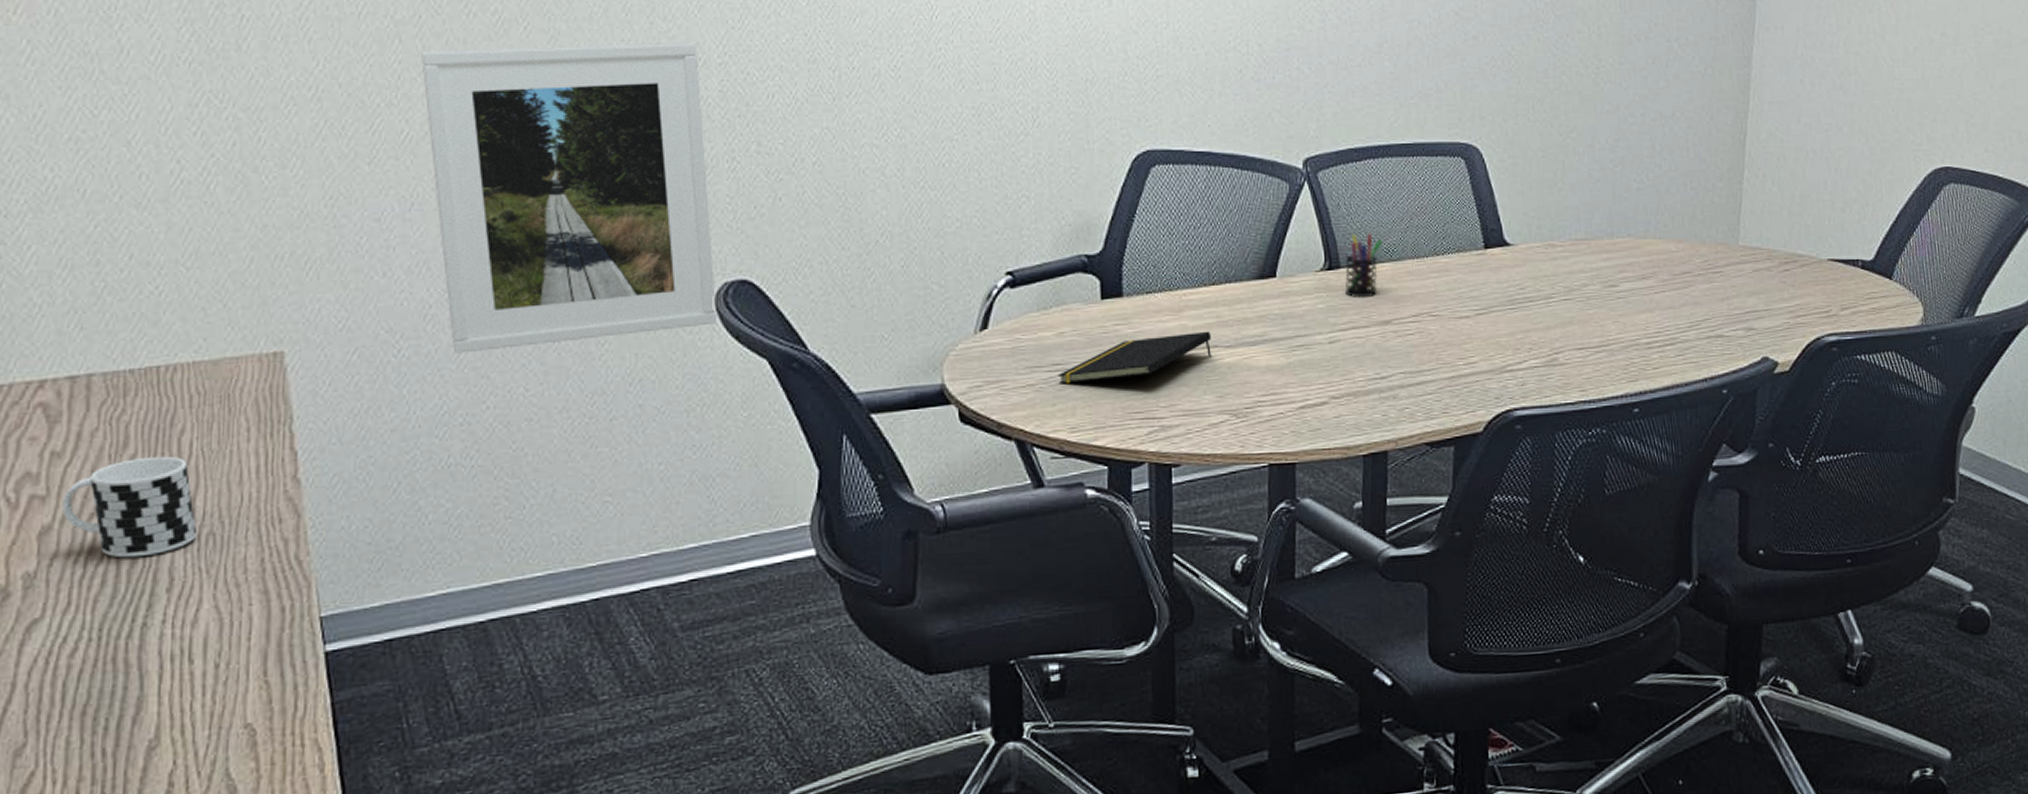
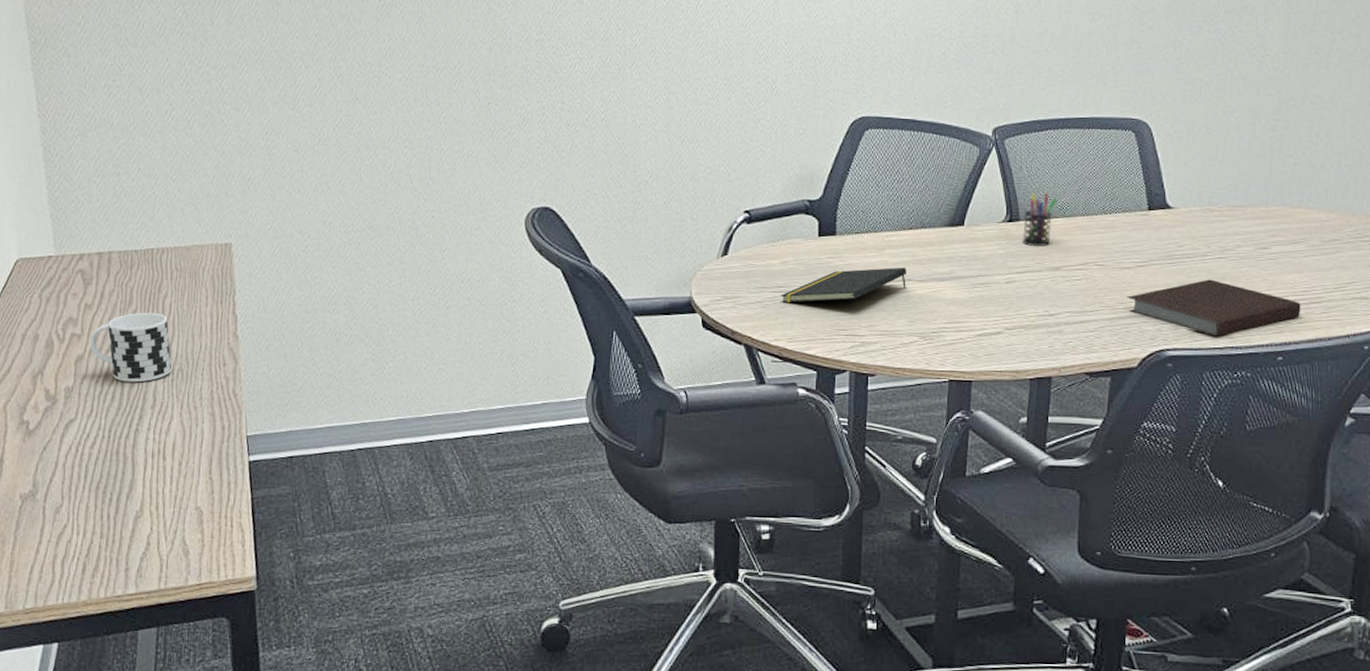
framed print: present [421,42,718,353] -> none [330,23,526,252]
notebook: none [1466,325,1655,392] -> present [1127,279,1301,338]

